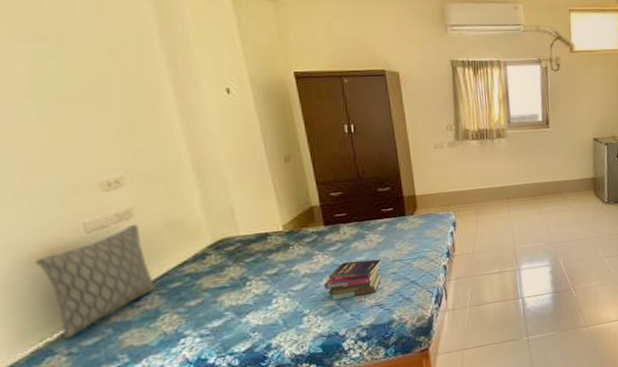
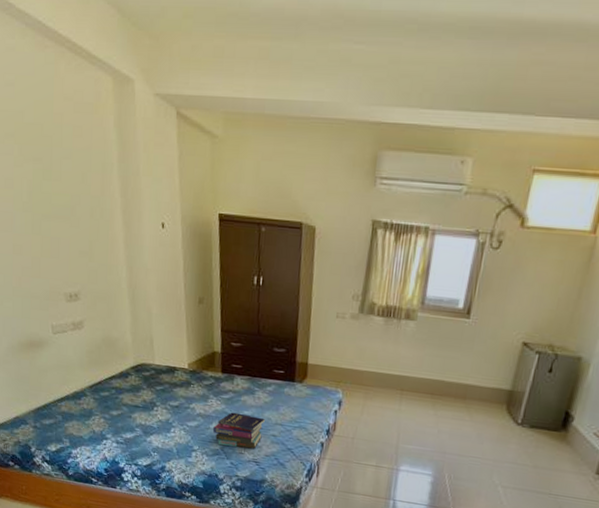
pillow: present [34,224,156,339] -> none [21,334,92,415]

